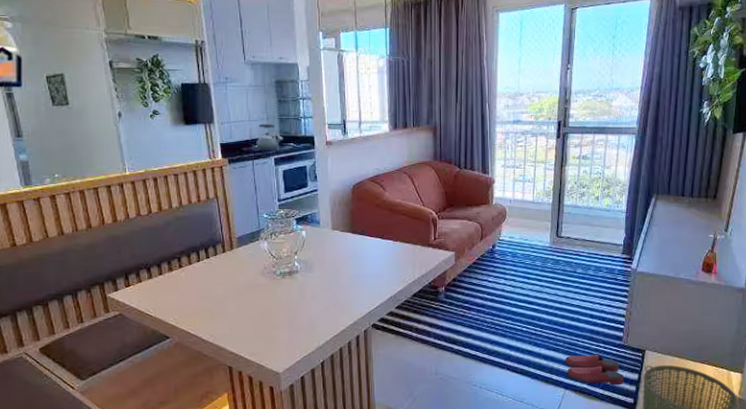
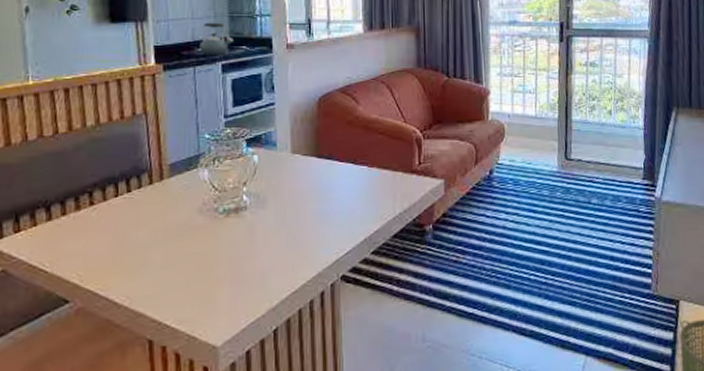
slippers: present [564,354,623,386] -> none [583,307,656,349]

